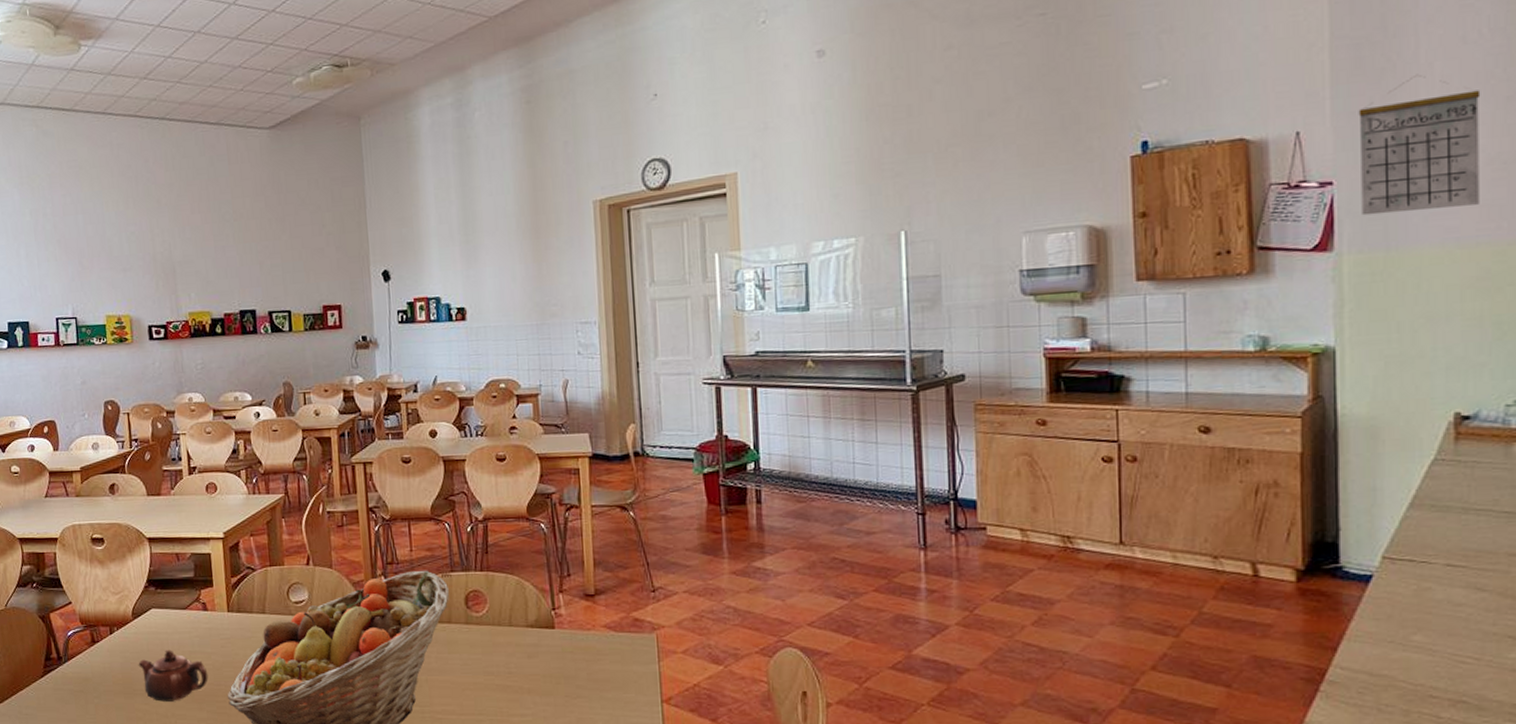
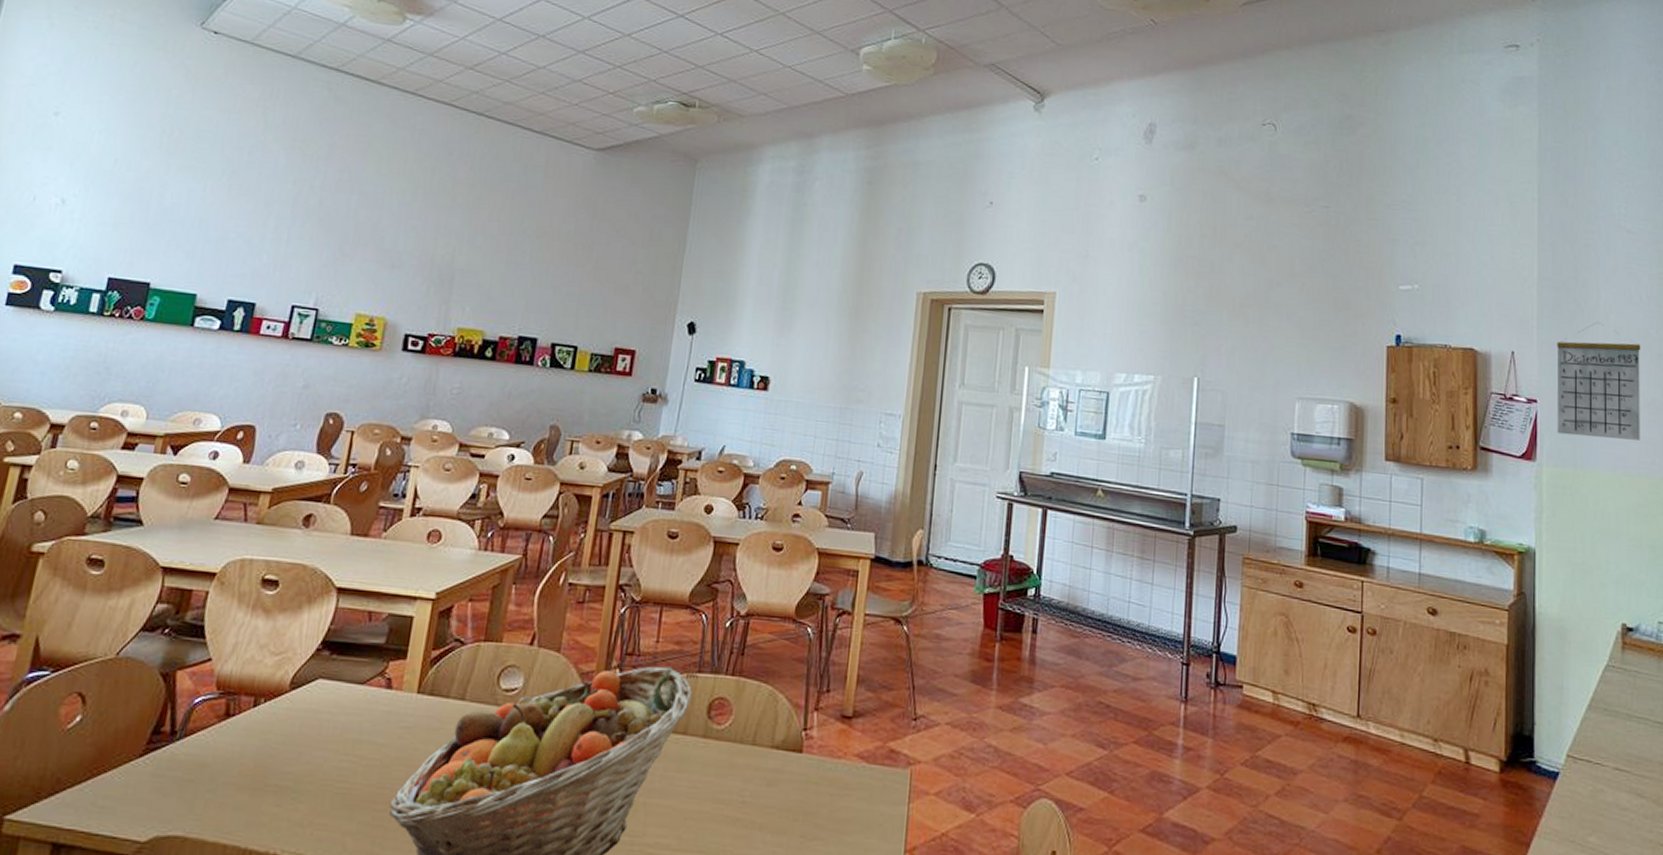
teapot: present [138,650,208,702] -> none [280,735,372,805]

